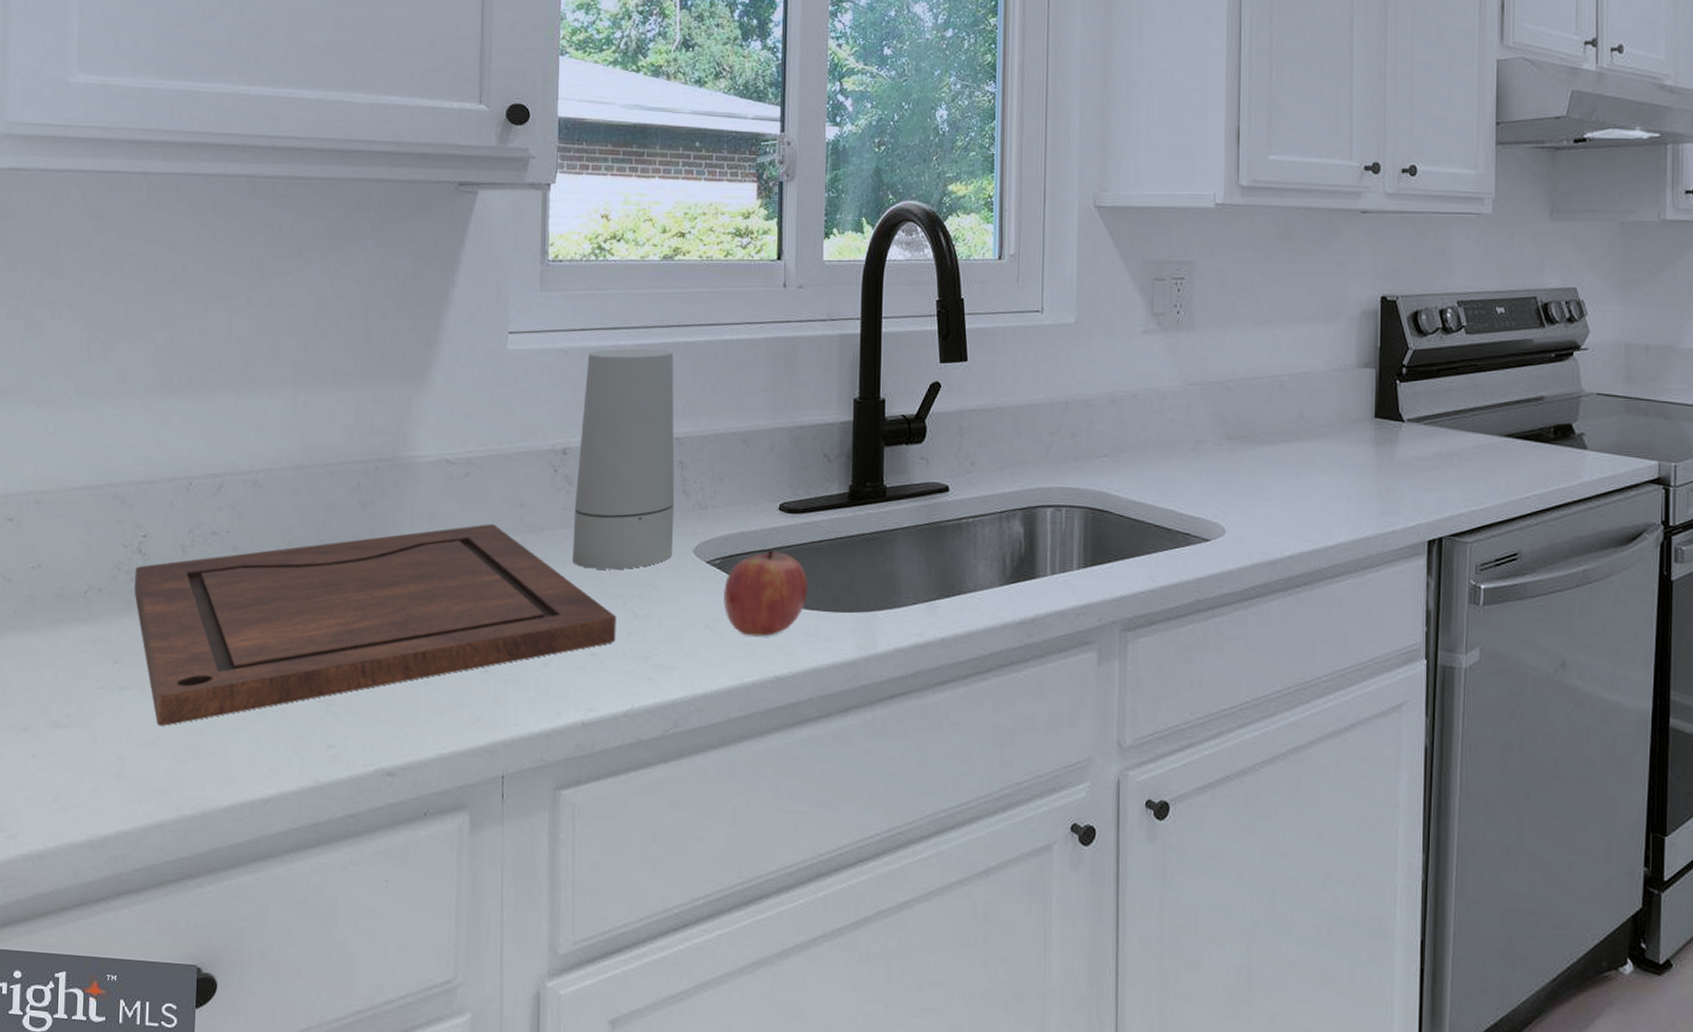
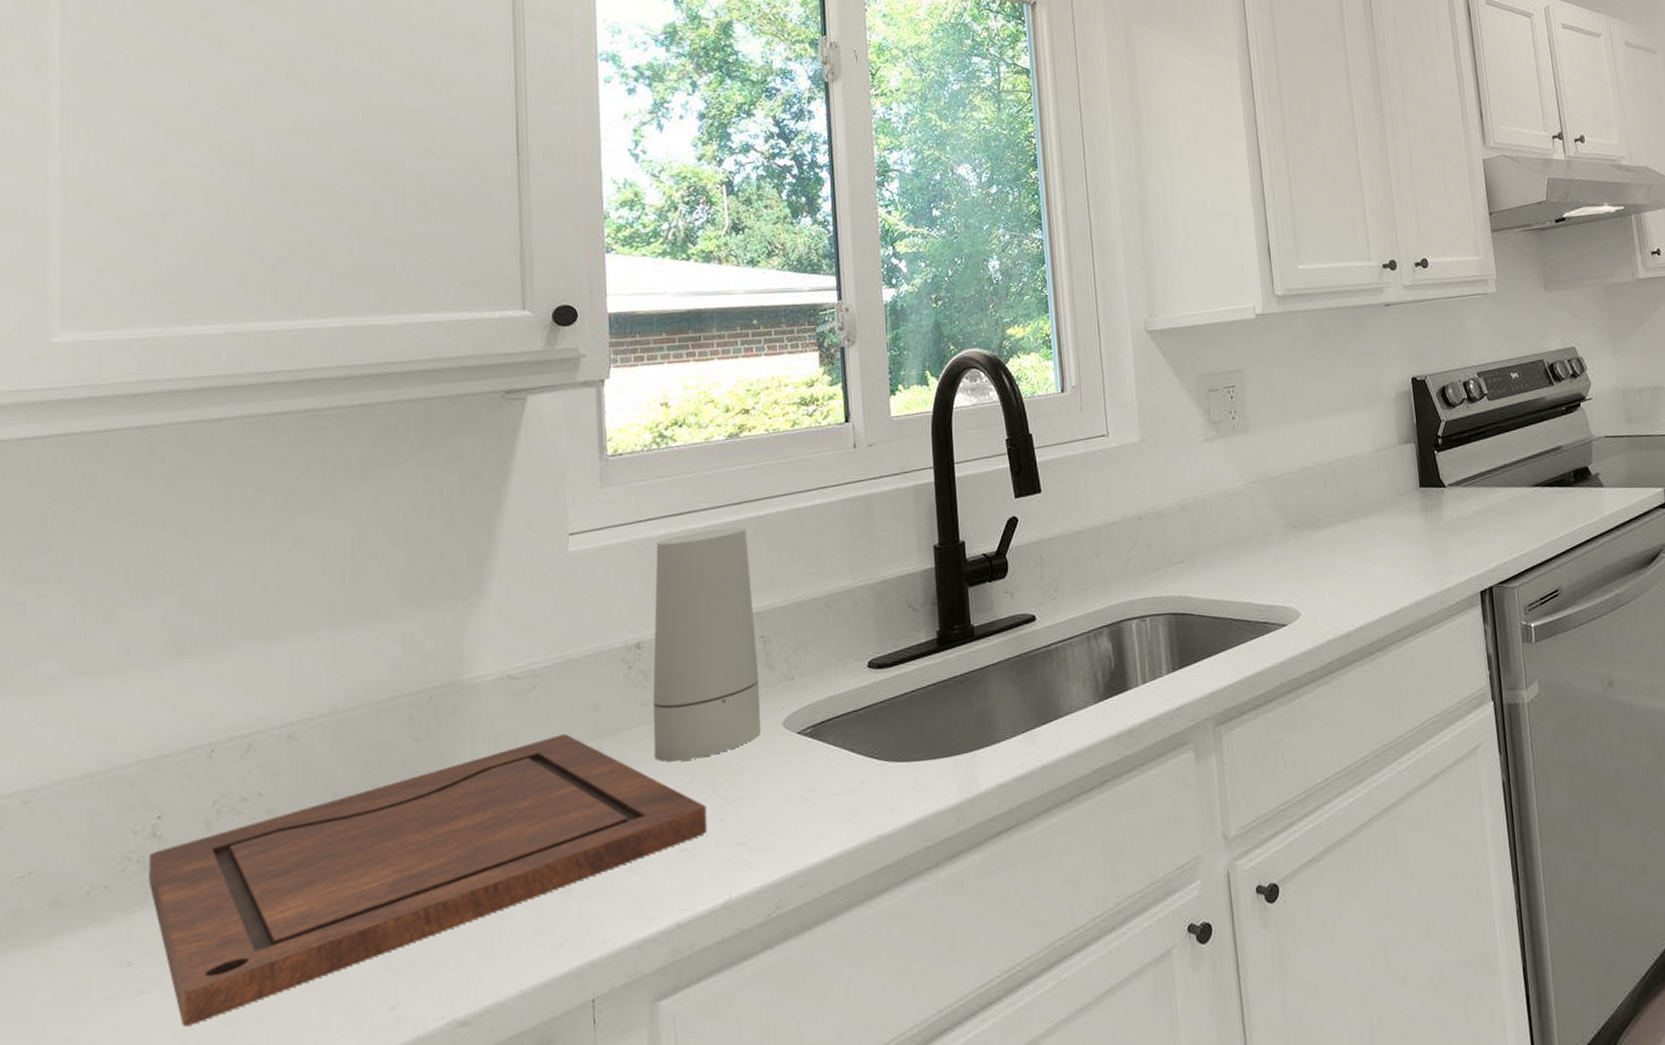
fruit: present [723,548,809,637] -> none [818,706,905,800]

